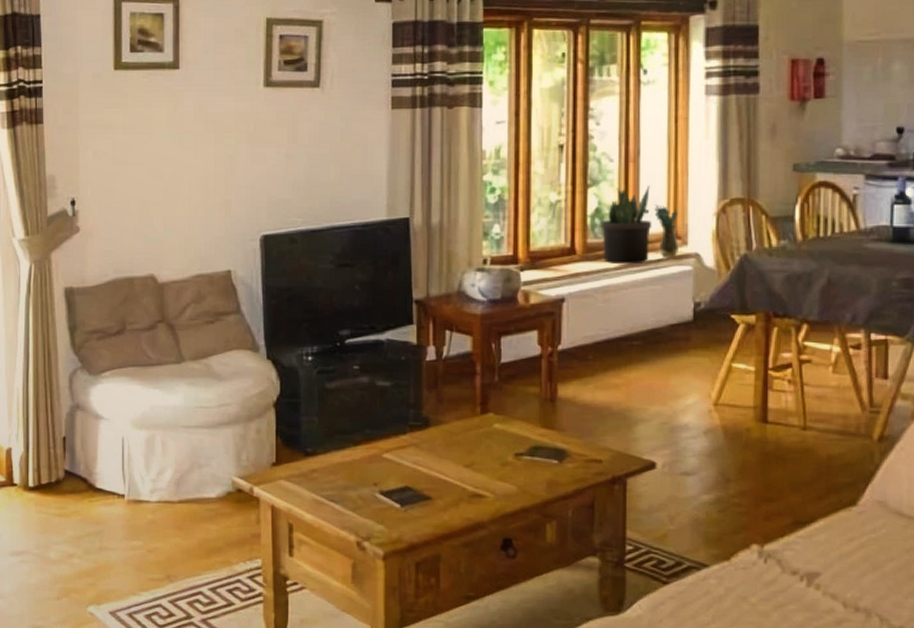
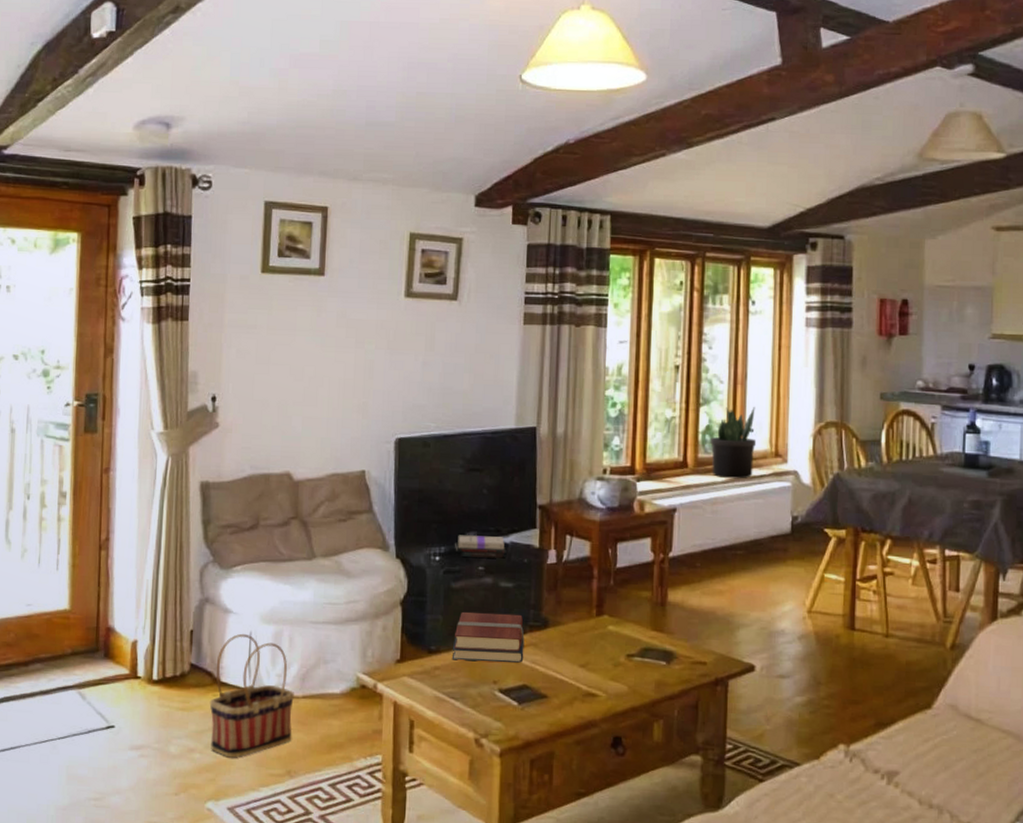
basket: none [86,439,170,563] -> present [209,633,294,758]
books: none [328,333,382,357] -> present [455,535,507,559]
books: none [329,412,405,464] -> present [451,612,525,663]
vase: present [654,204,679,260] -> none [758,424,779,476]

